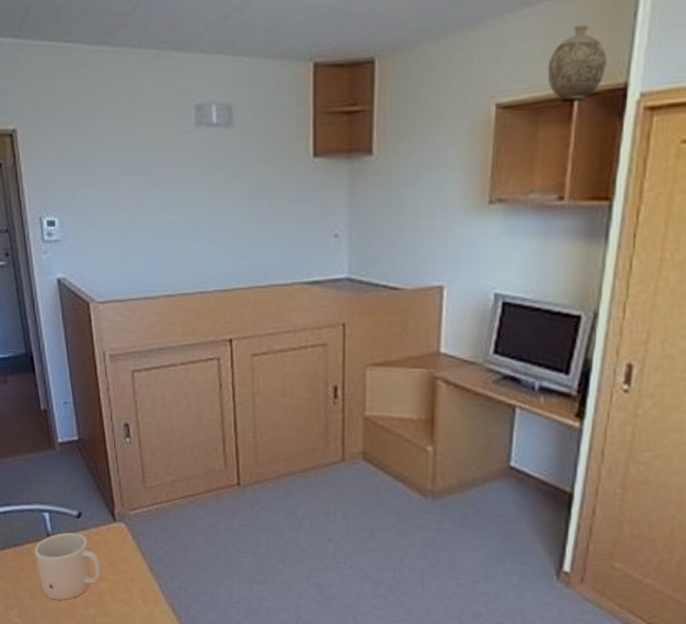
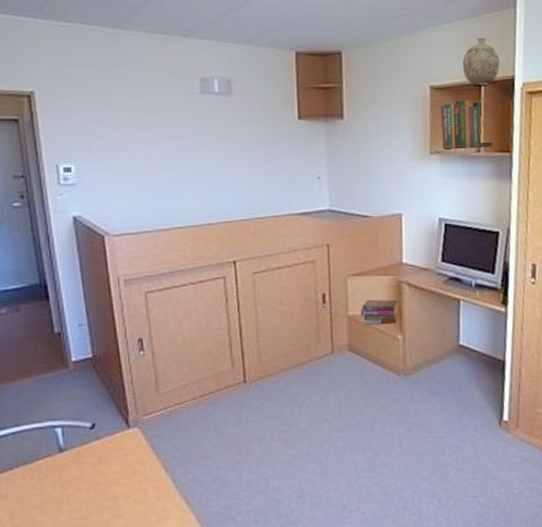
mug: present [34,532,102,601] -> none [45,443,116,512]
books: none [380,398,429,431] -> present [360,299,397,324]
books: none [508,122,583,197] -> present [441,100,492,150]

